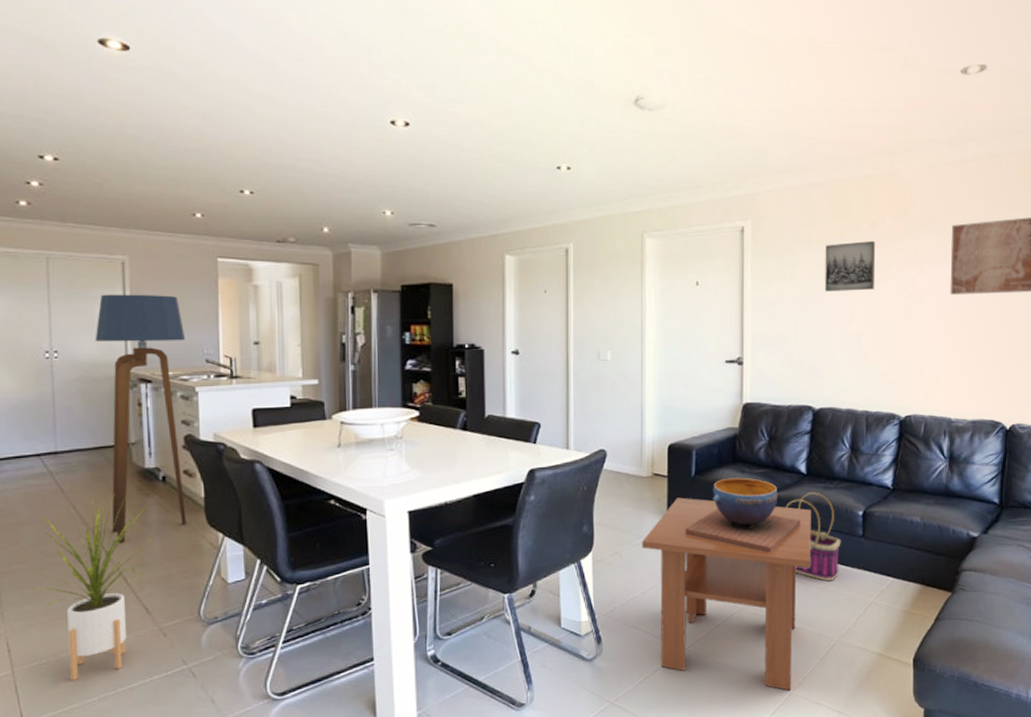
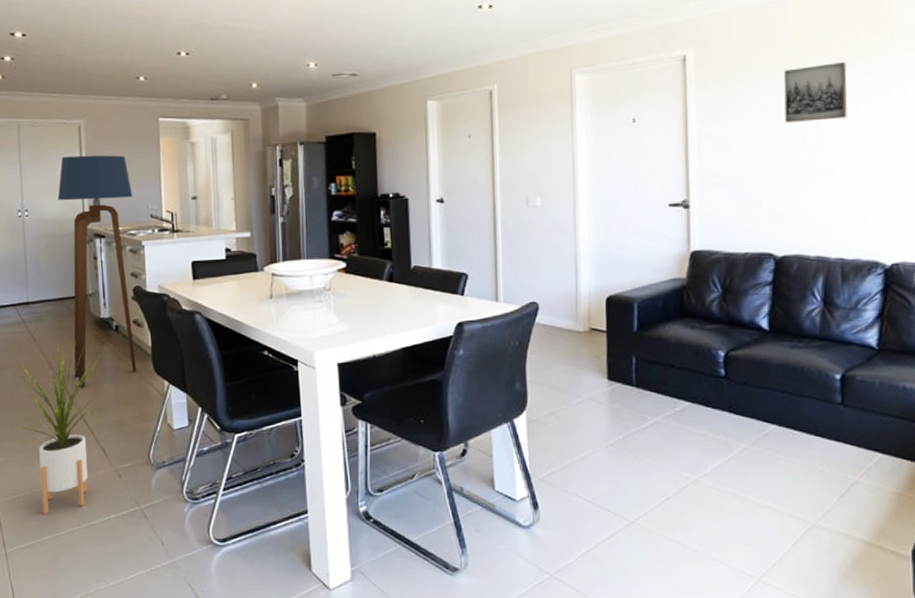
coffee table: present [642,497,811,691] -> none [580,354,778,577]
decorative bowl: present [685,477,801,553] -> none [627,334,764,419]
basket: present [785,492,841,582] -> none [745,351,815,455]

